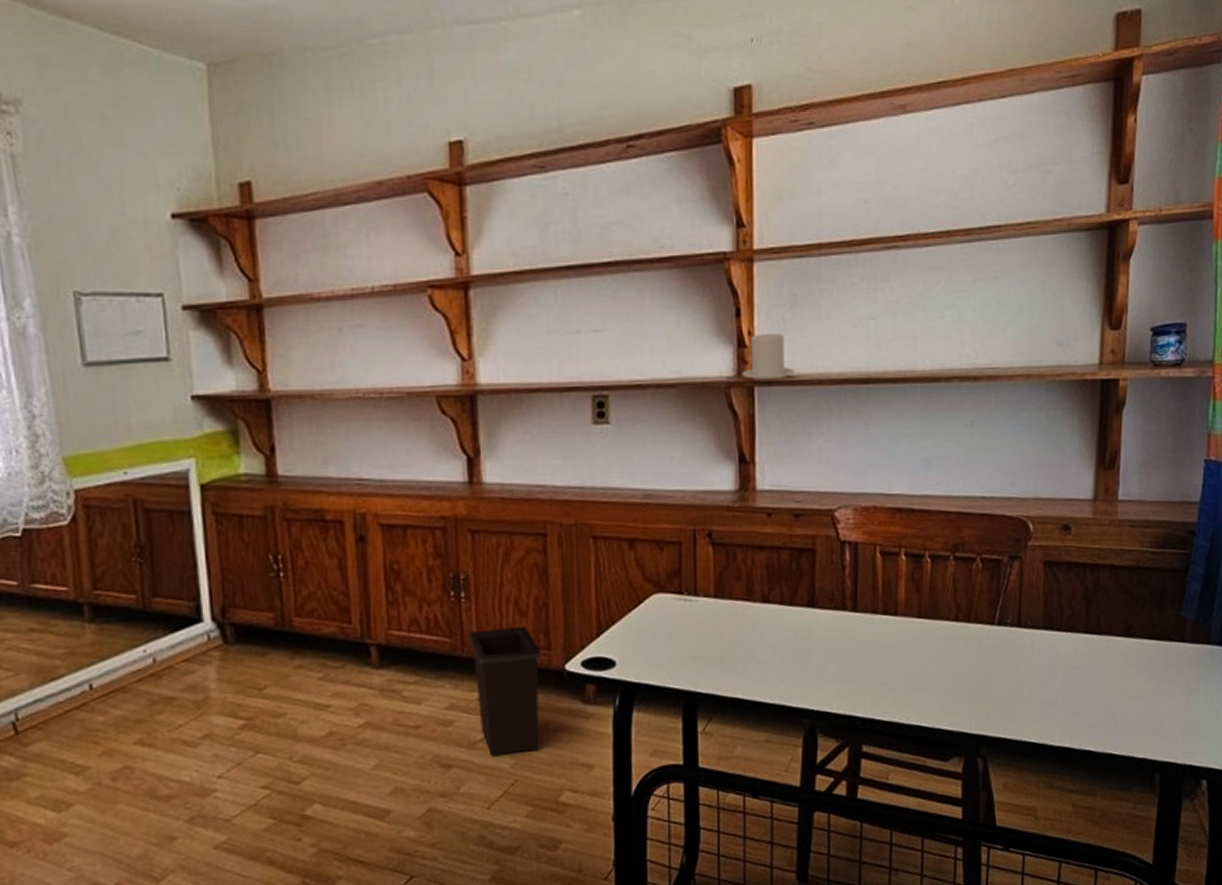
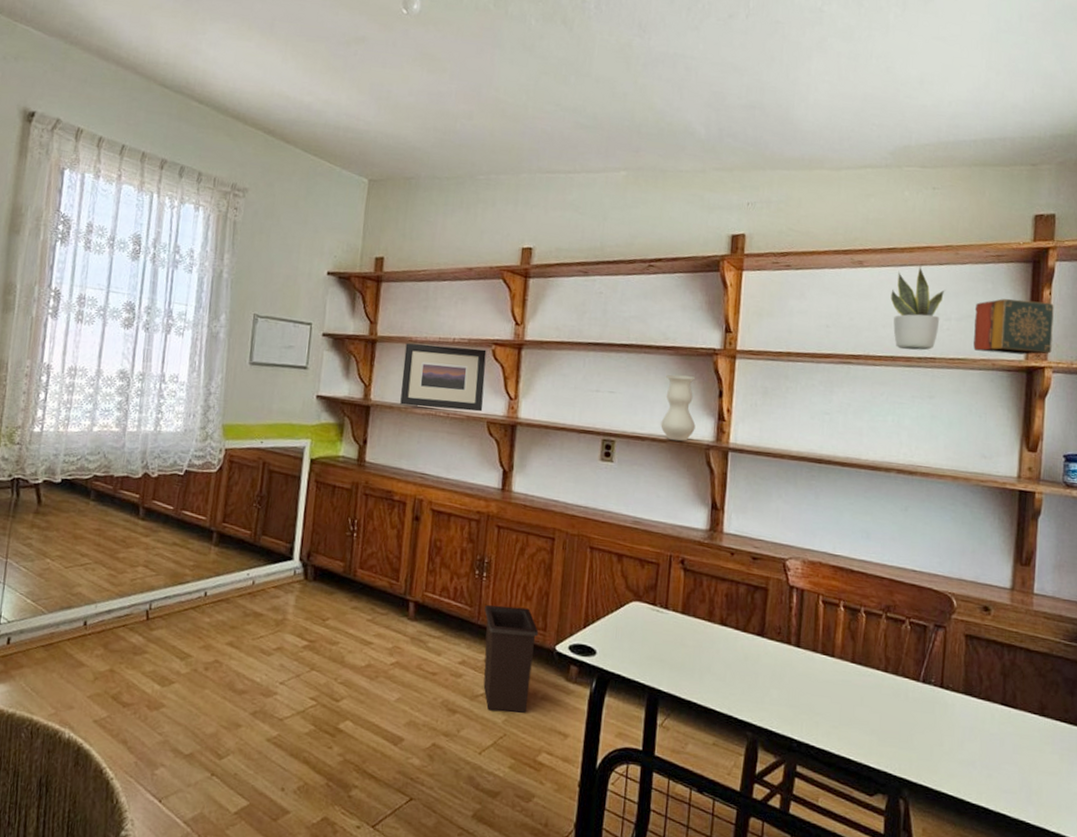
picture frame: none [305,297,428,391] -> present [400,343,487,412]
vase: none [665,294,710,384] -> present [660,374,696,442]
candle: present [741,333,795,382] -> none [719,412,762,450]
potted plant: none [942,101,1009,220] -> present [890,265,945,351]
decorative box: none [1045,133,1140,209] -> present [973,298,1054,355]

